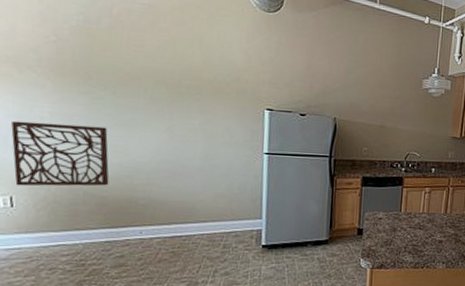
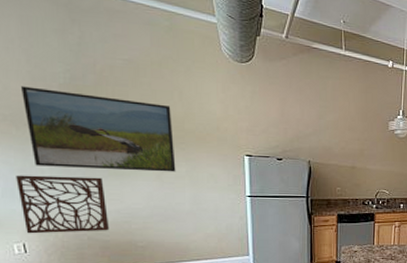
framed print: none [29,27,190,125] -> present [21,86,176,172]

